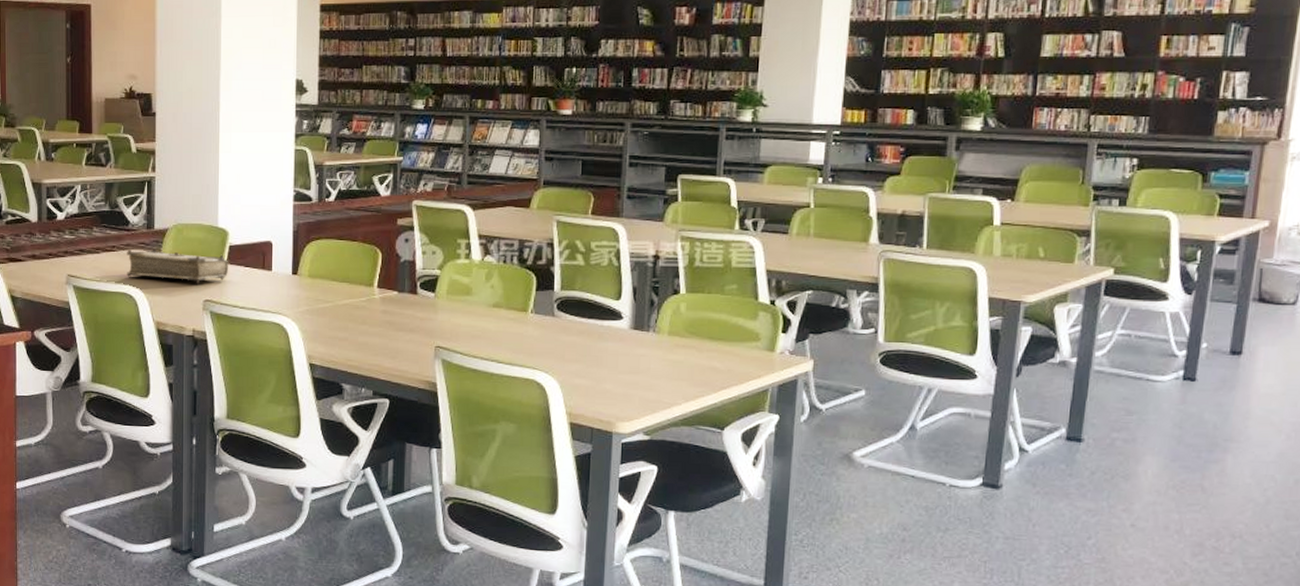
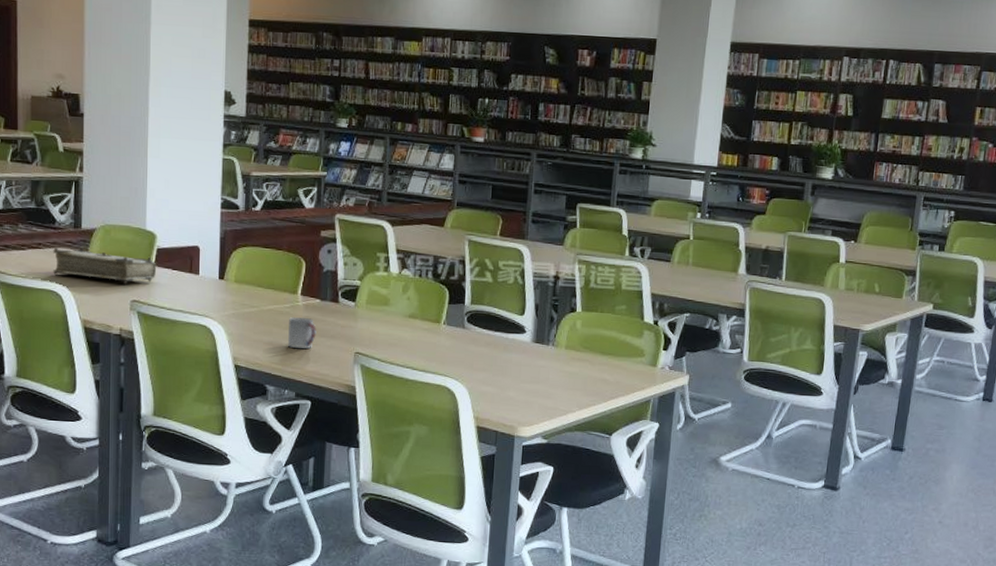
cup: none [365,310,394,344] -> present [288,316,317,349]

